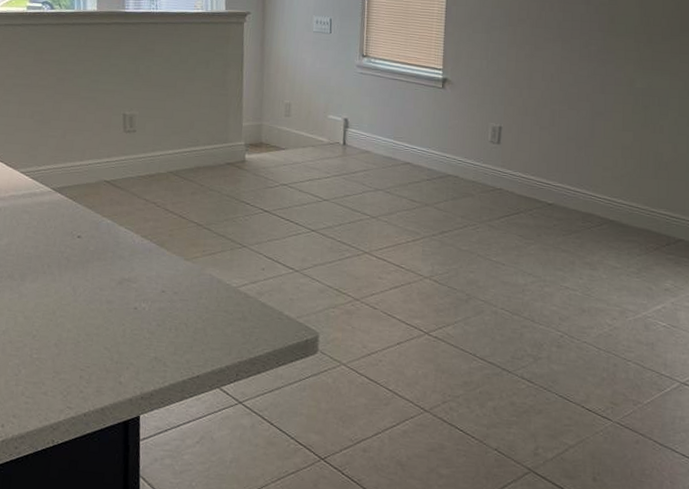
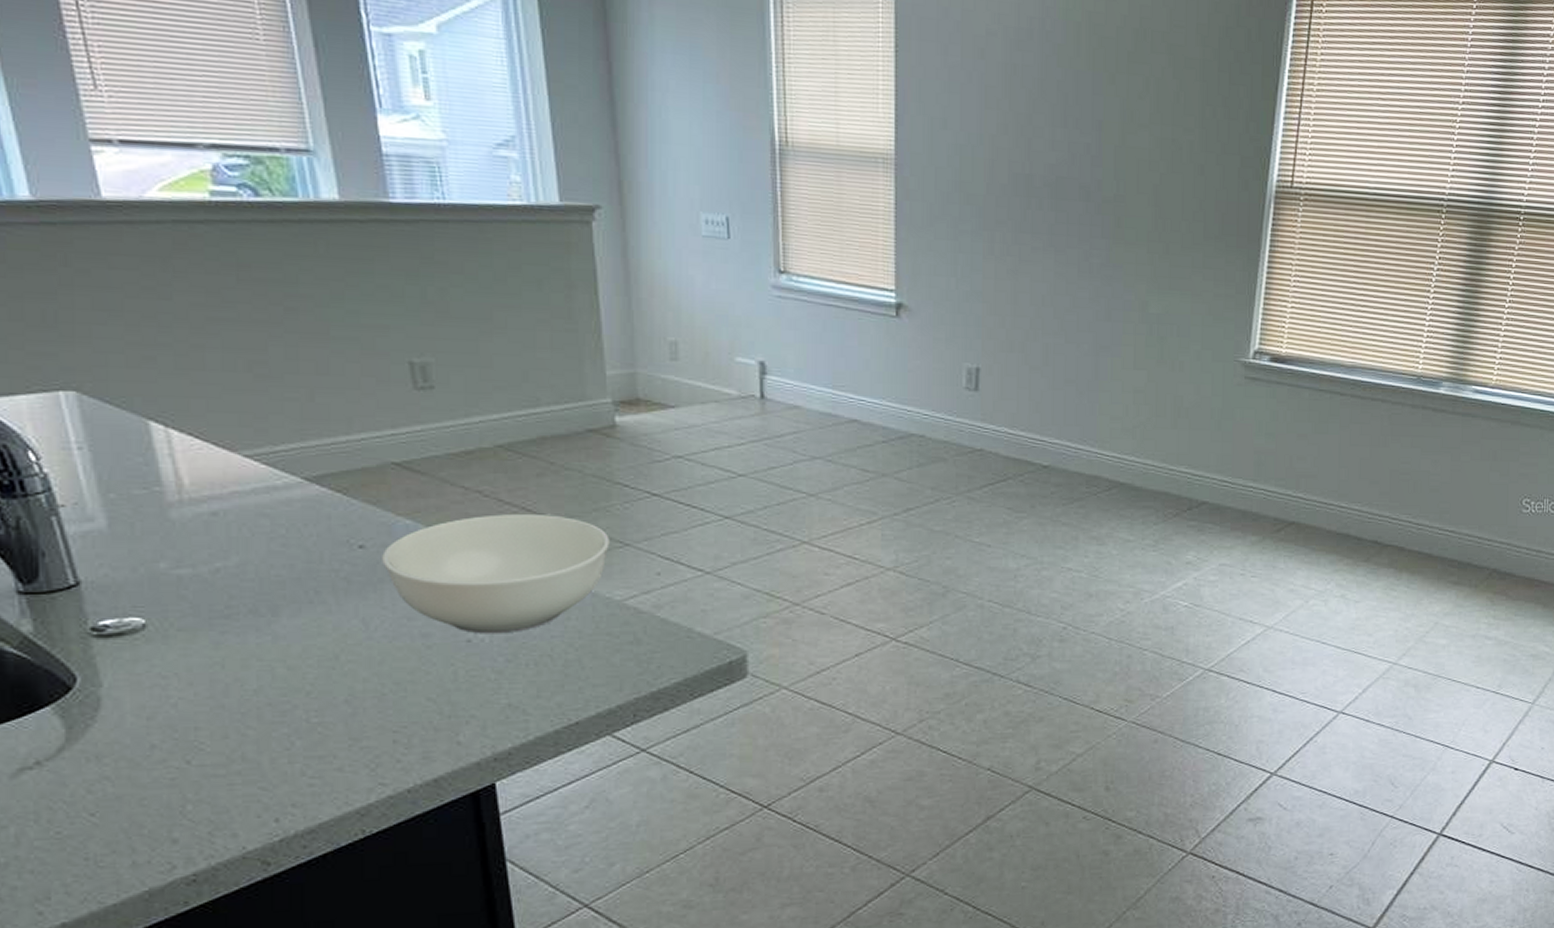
bowl: none [90,219,233,305] -> present [382,513,610,634]

